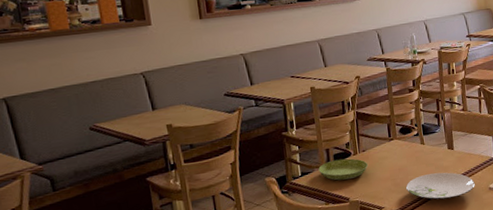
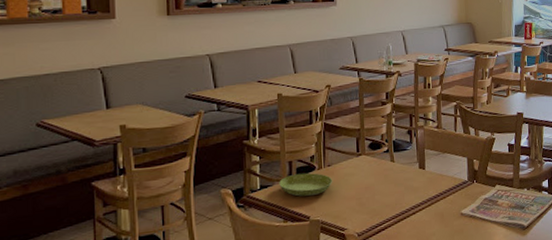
plate: present [406,172,475,200] -> none [372,193,446,224]

